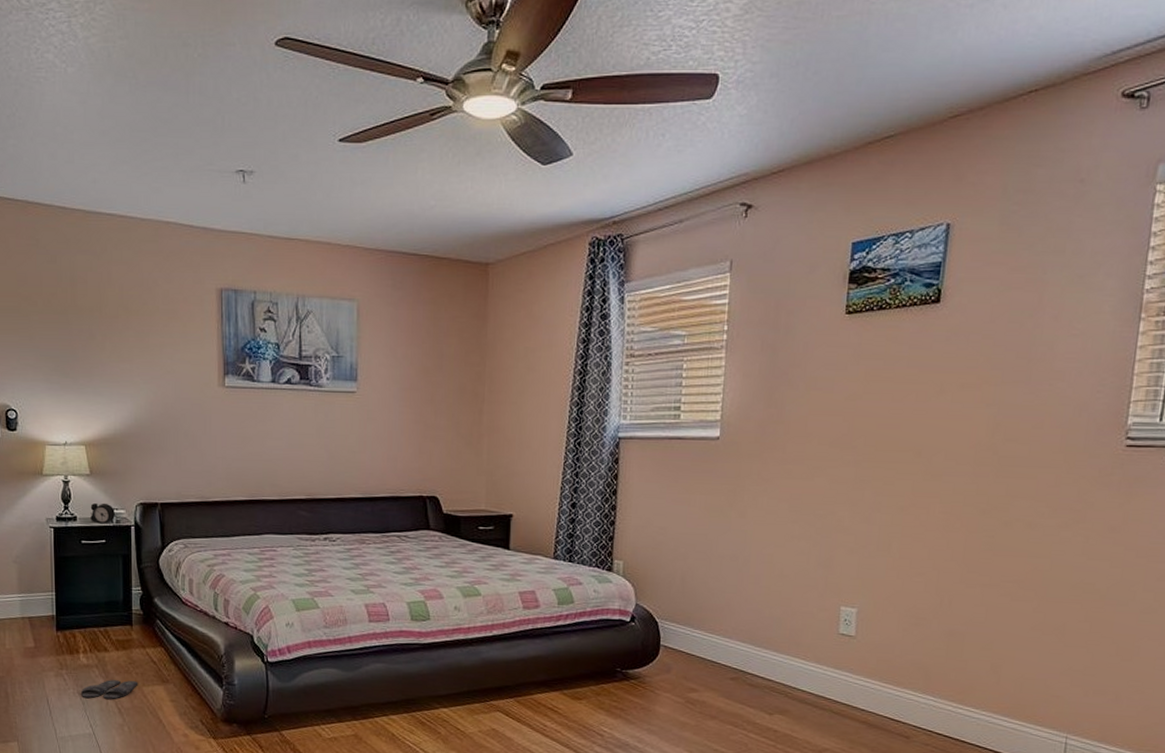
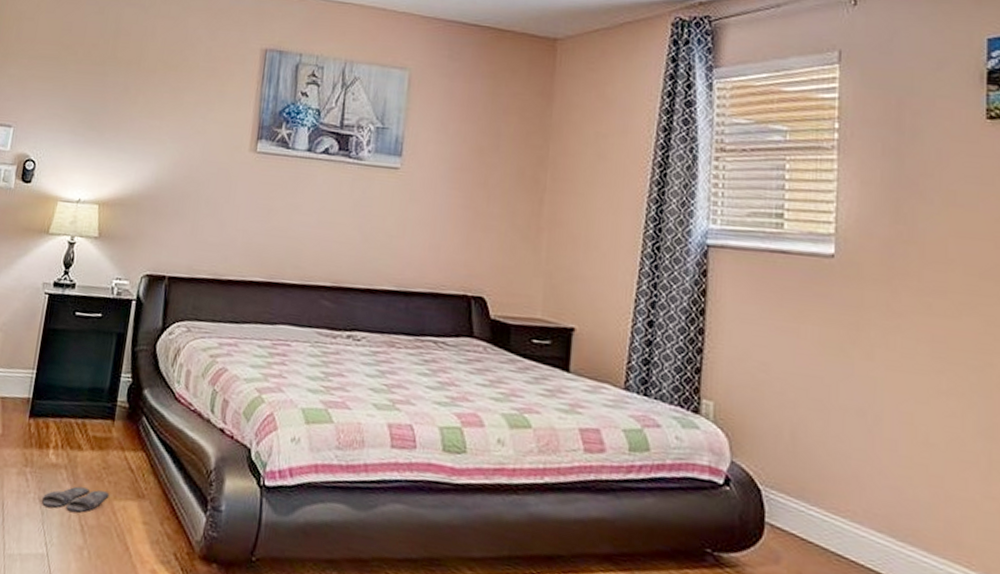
alarm clock: present [90,503,115,524] -> none [90,270,118,295]

